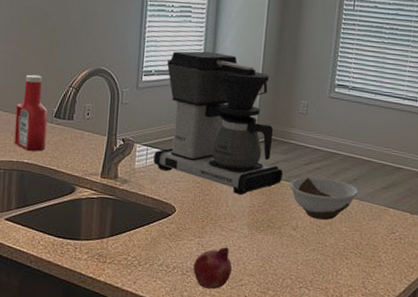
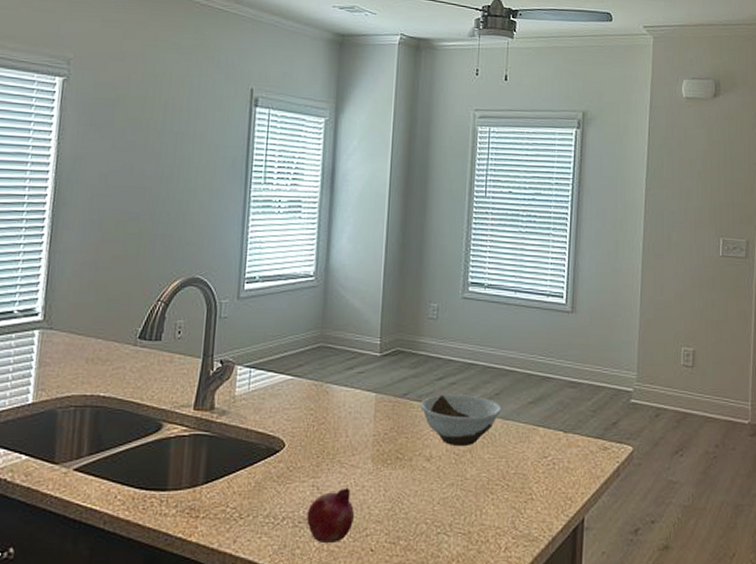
ketchup bottle: present [14,74,48,151] -> none [88,288,132,381]
coffee maker: present [153,51,283,195] -> none [257,251,413,422]

